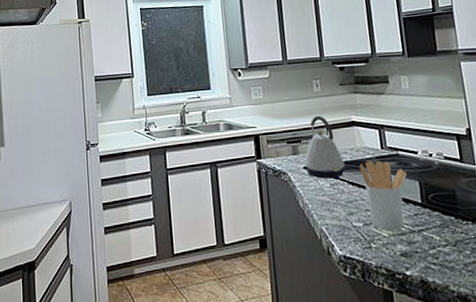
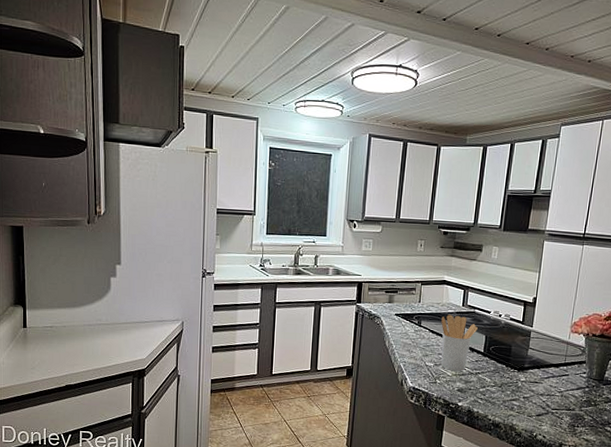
kettle: present [304,115,345,179] -> none [396,271,430,326]

